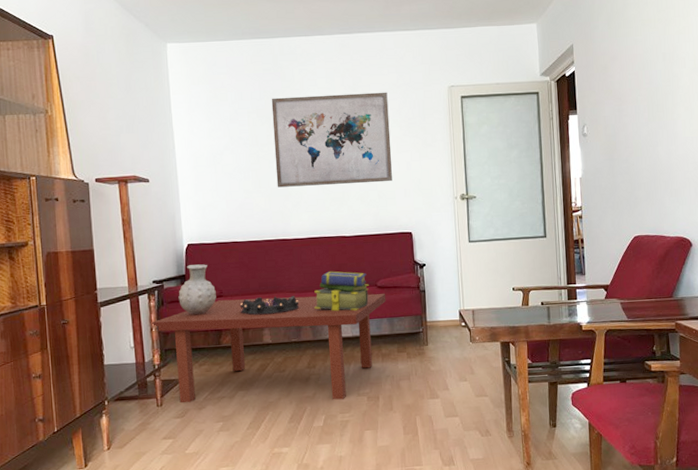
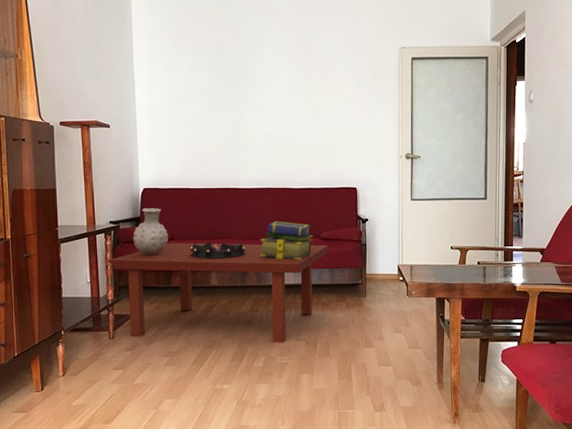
wall art: present [271,92,392,188] -> none [228,50,341,139]

